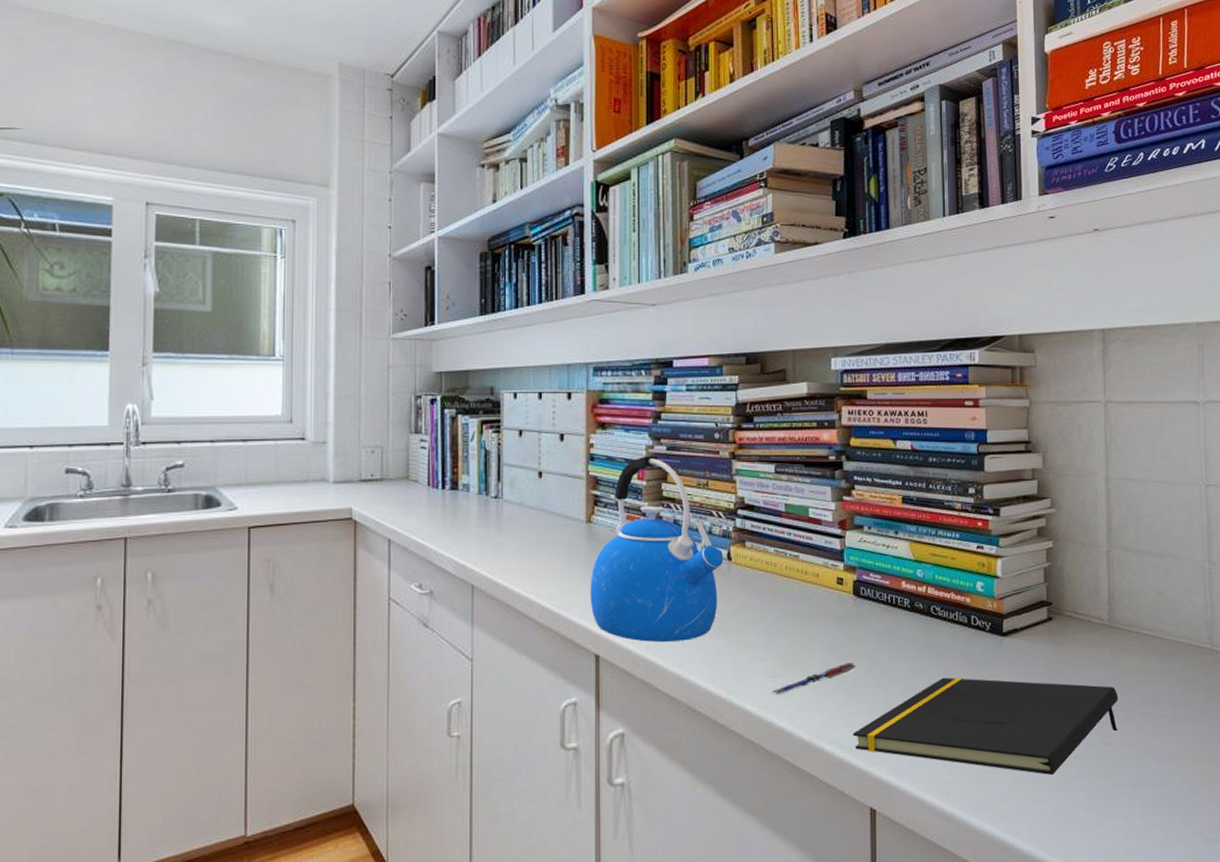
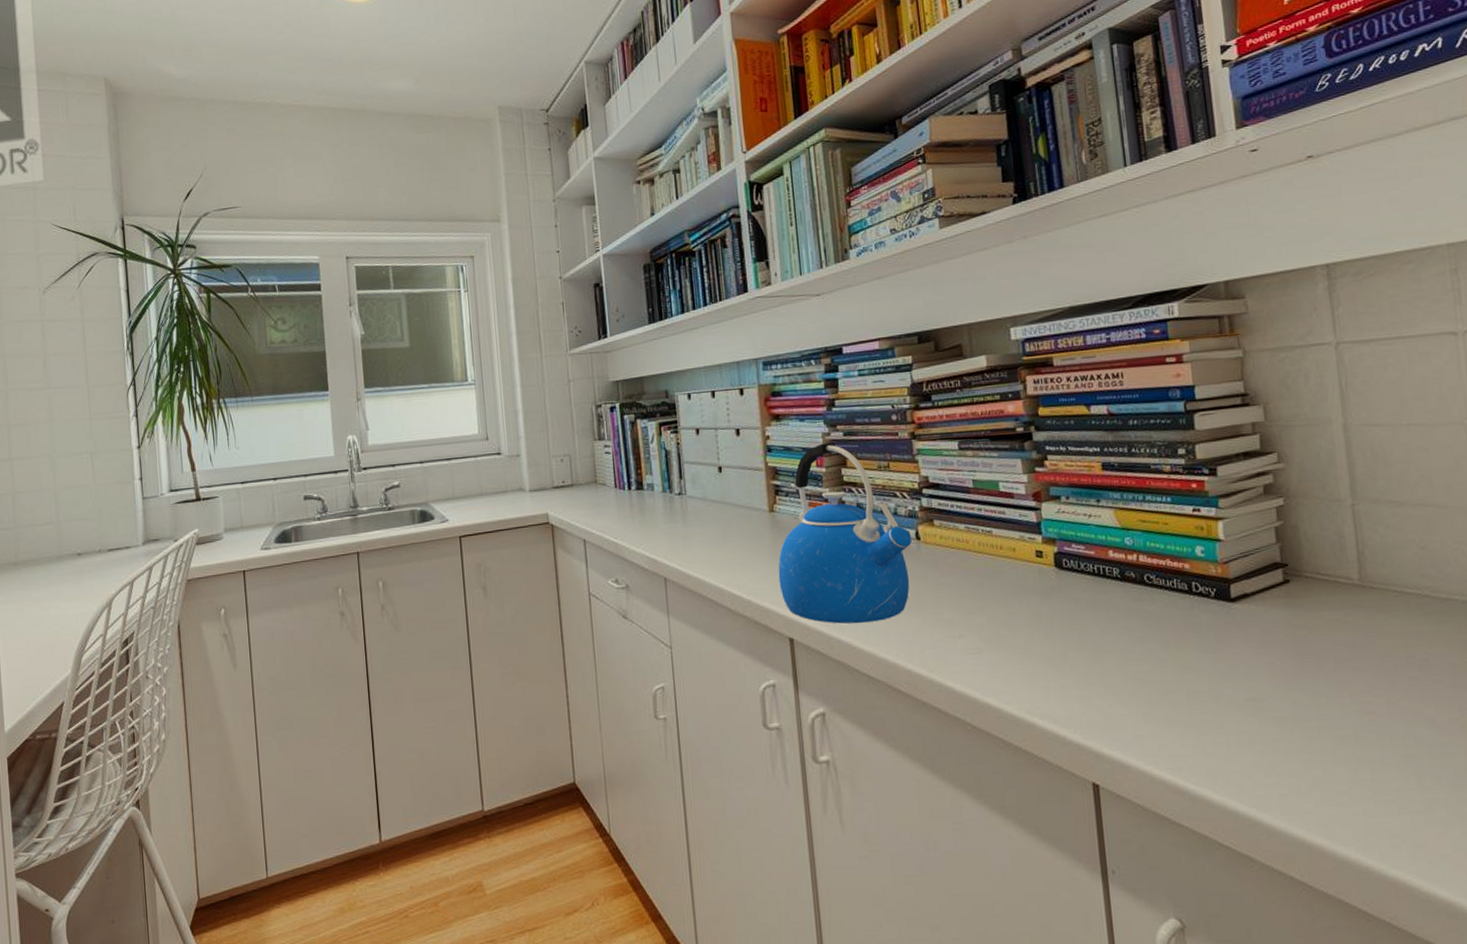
pen: present [772,663,856,696] -> none [974,636,1064,672]
notepad: present [853,677,1119,775] -> none [1067,647,1381,747]

